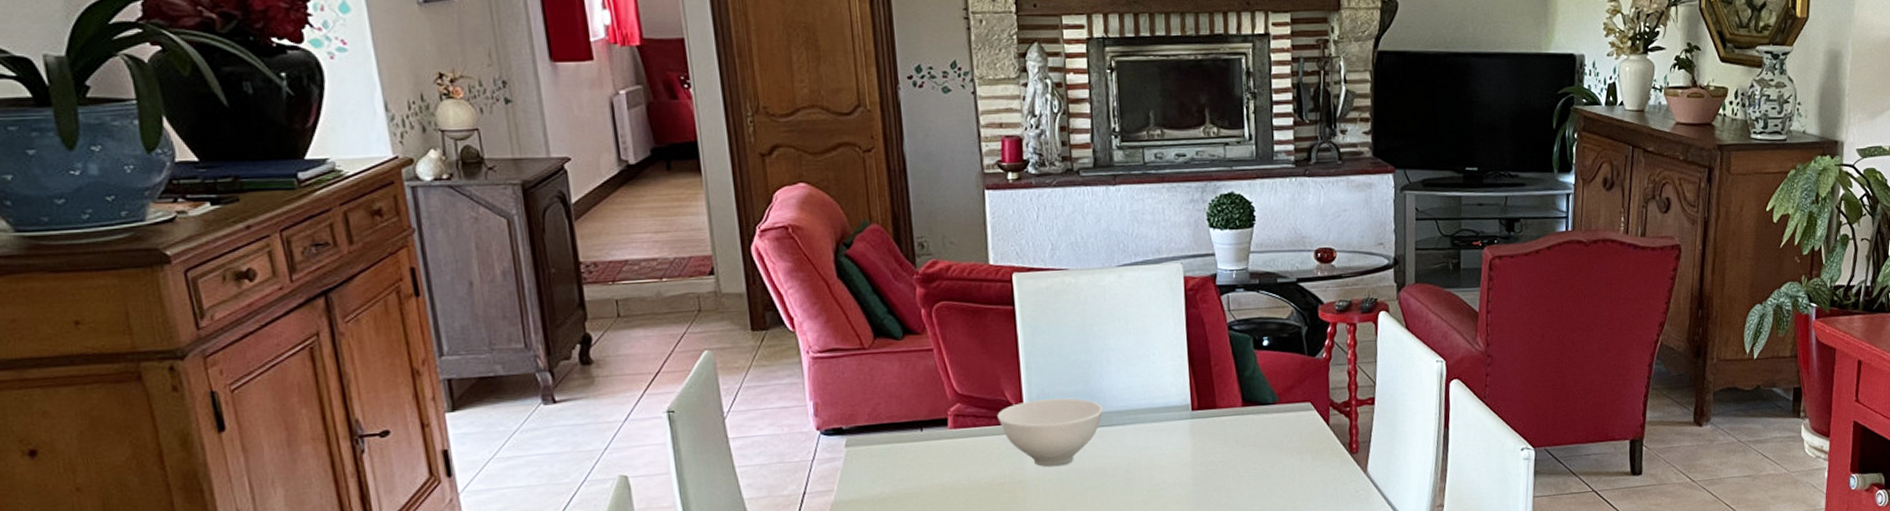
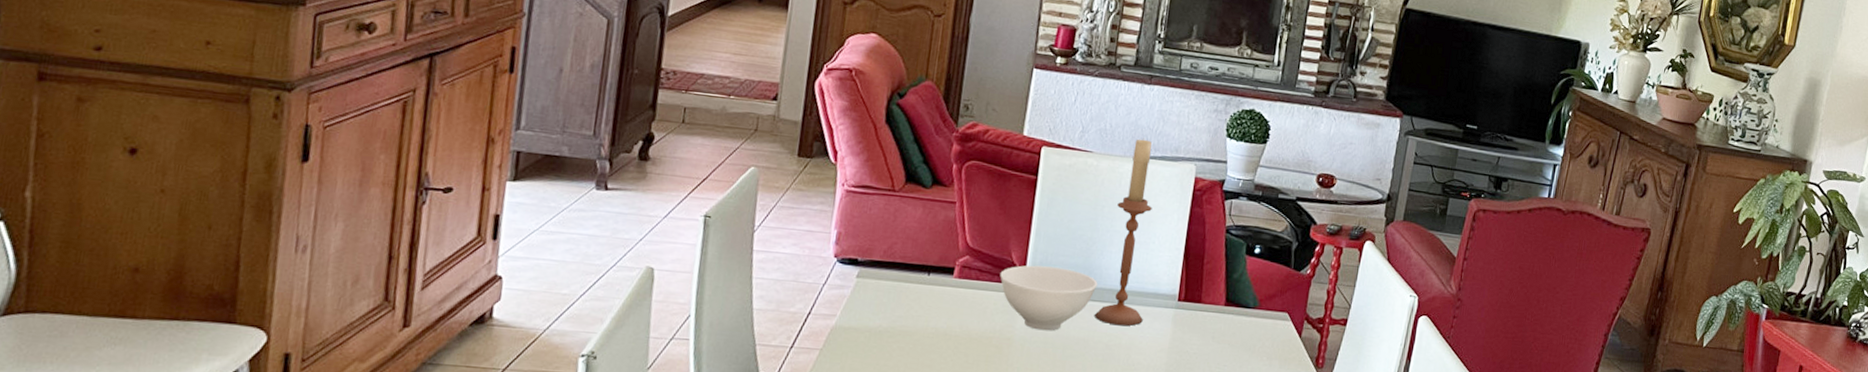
candlestick: none [1106,244,1159,448] -> present [1094,138,1152,326]

